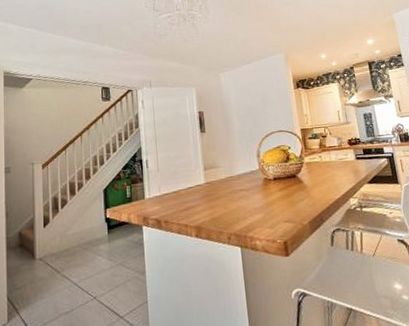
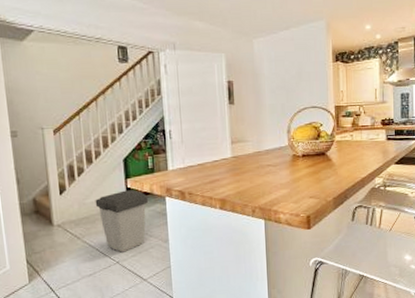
trash can: none [76,220,127,287] -> present [95,190,149,253]

